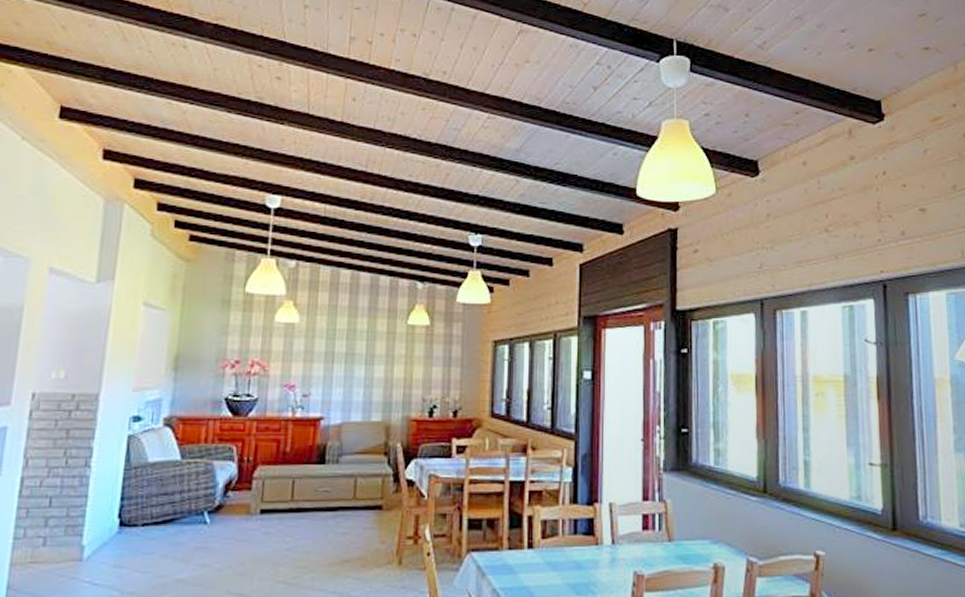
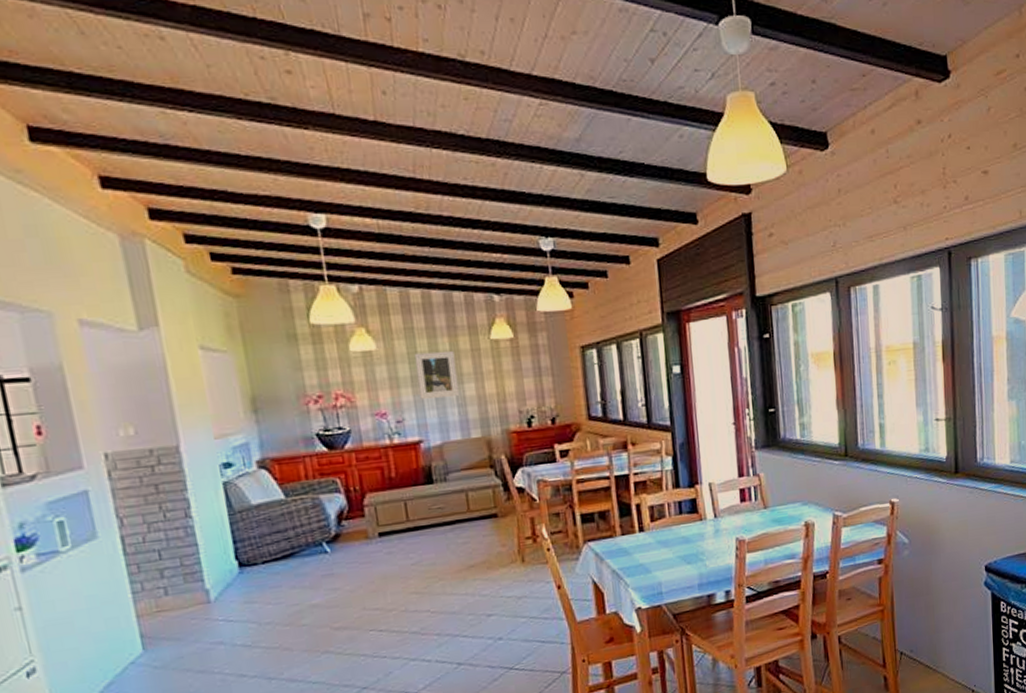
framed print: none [330,330,371,378] -> present [414,350,460,399]

